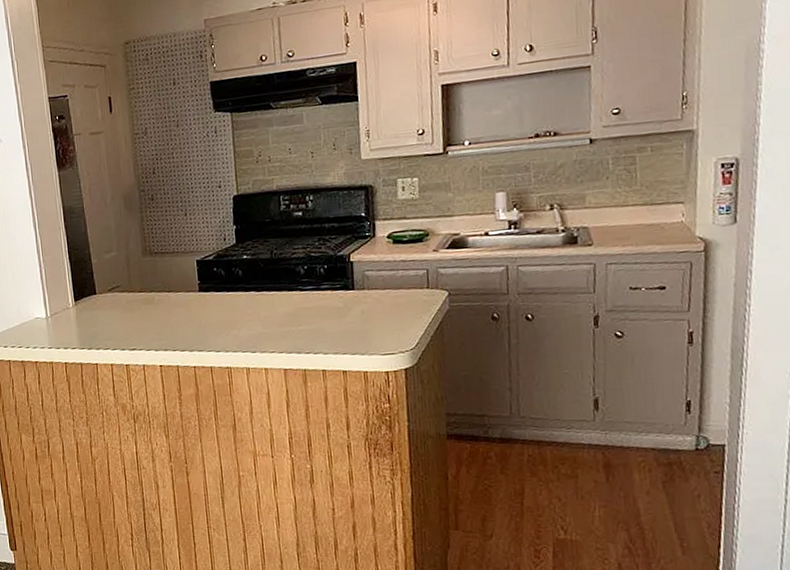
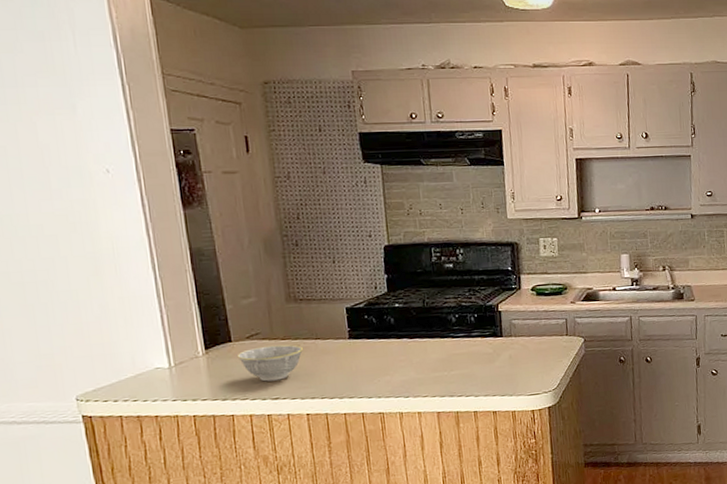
bowl: none [100,297,157,333] -> present [237,344,303,382]

